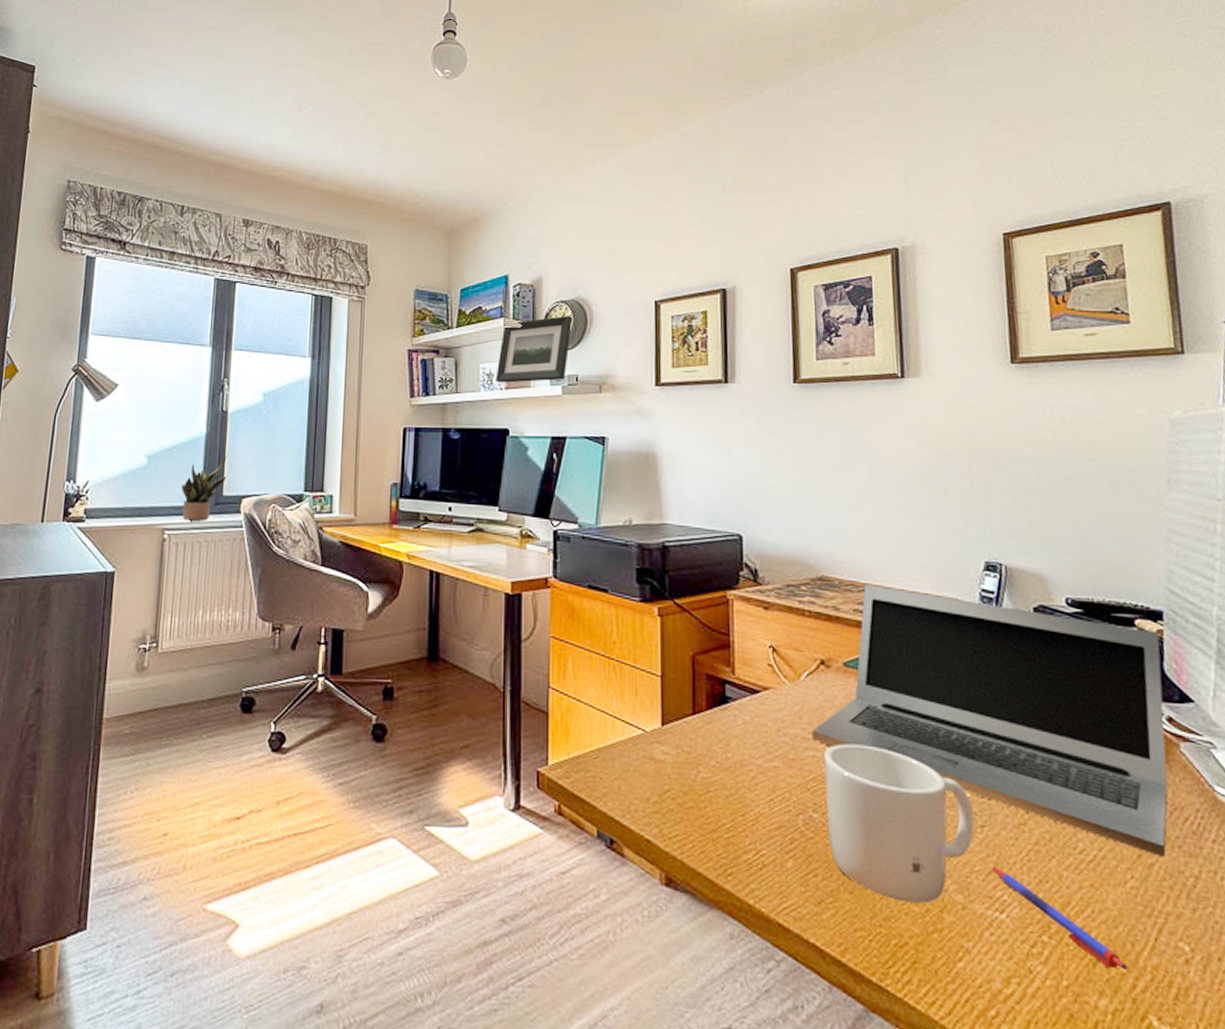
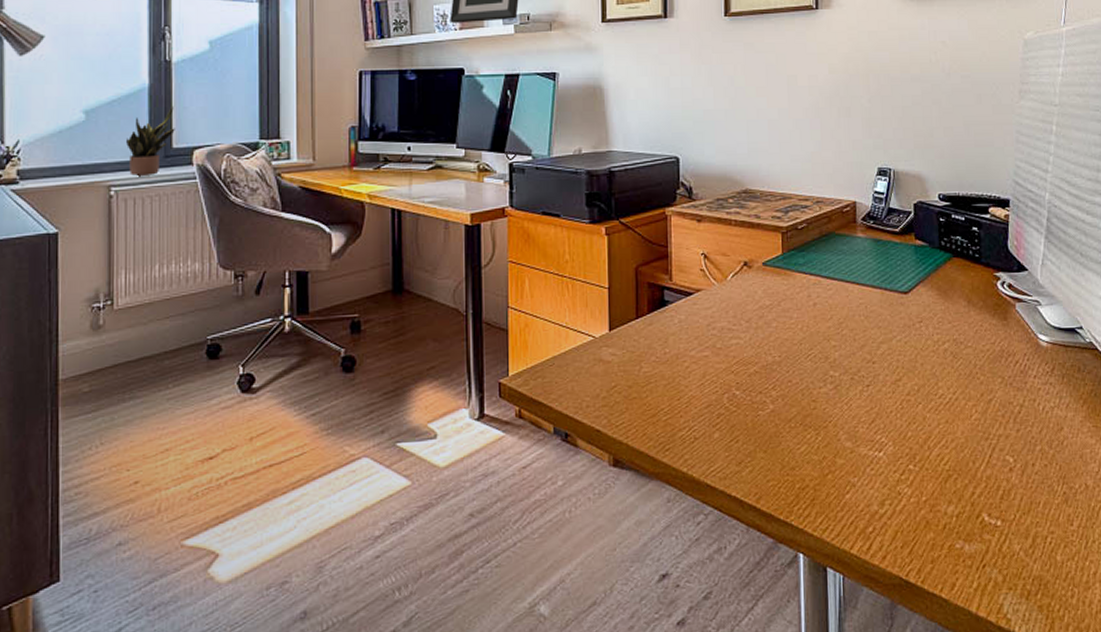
laptop: present [812,584,1169,858] -> none [736,194,1006,394]
mug: present [823,743,975,904] -> none [745,330,863,454]
pen: present [990,866,1128,970] -> none [872,416,969,483]

